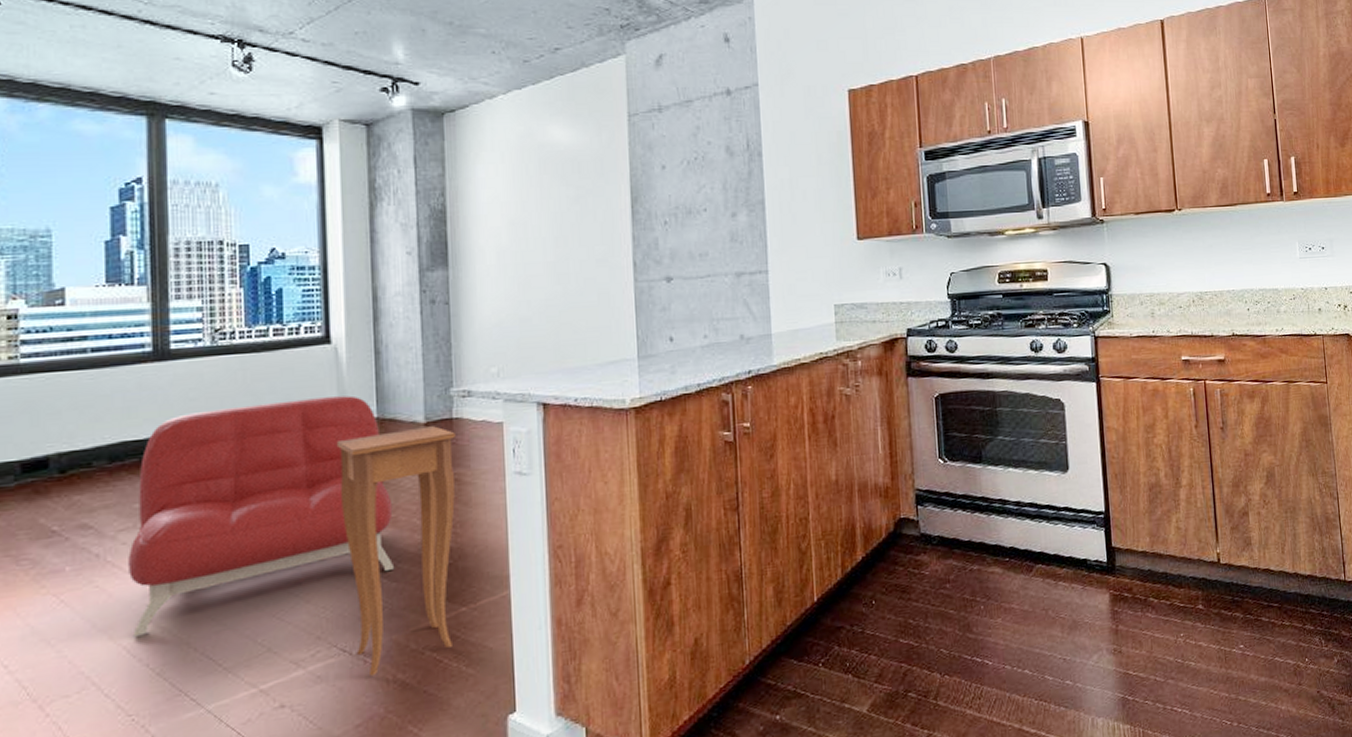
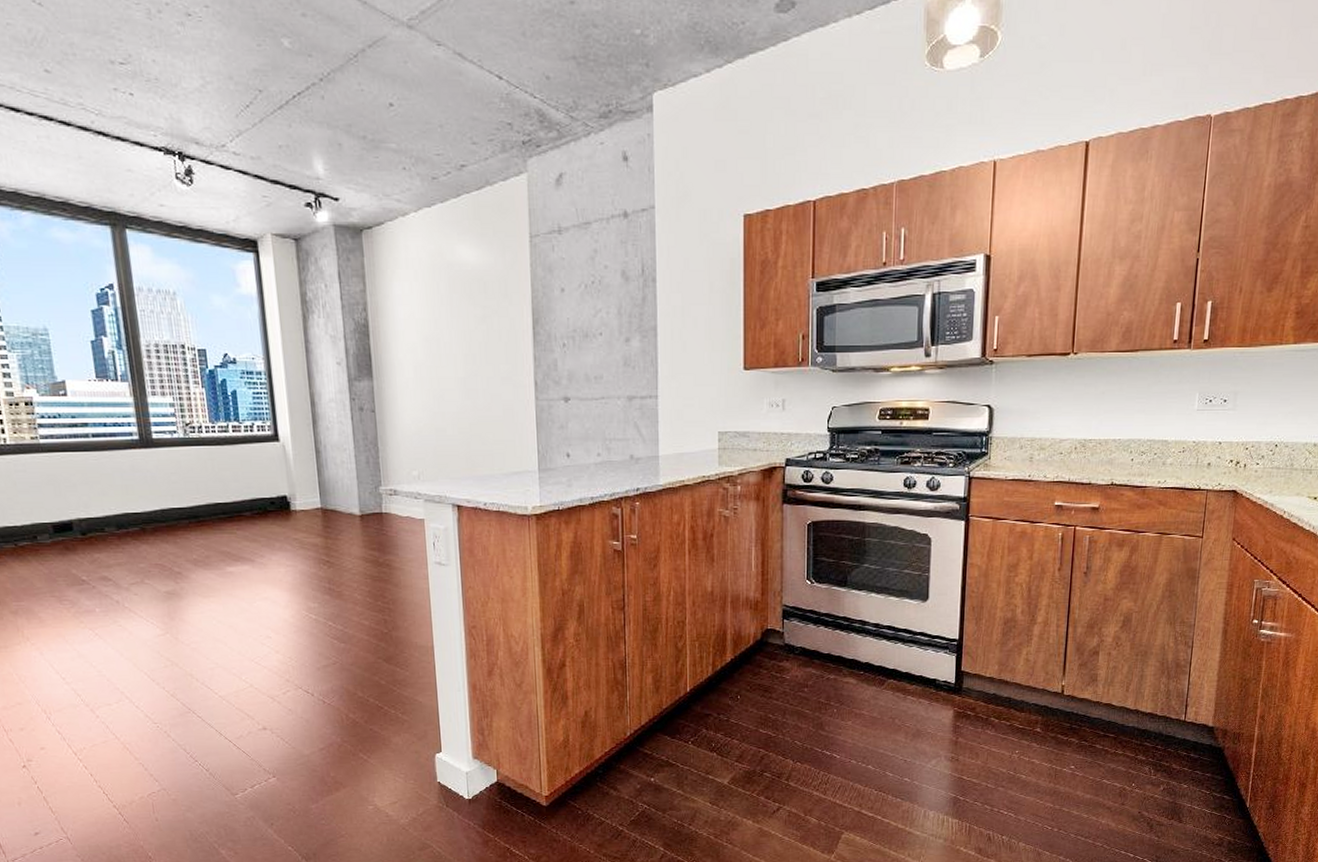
armchair: present [128,395,393,637] -> none [140,487,341,666]
side table: present [336,426,456,676] -> none [289,518,390,713]

